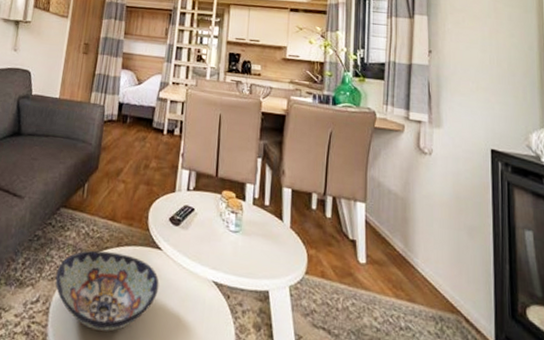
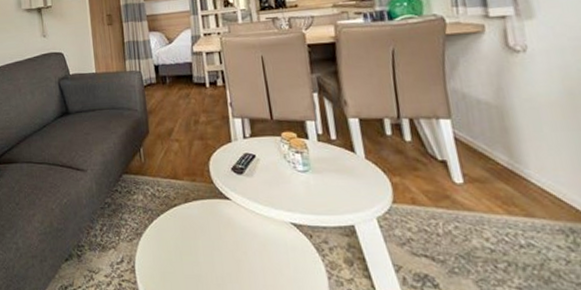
decorative bowl: present [55,250,159,332] -> none [133,209,236,283]

